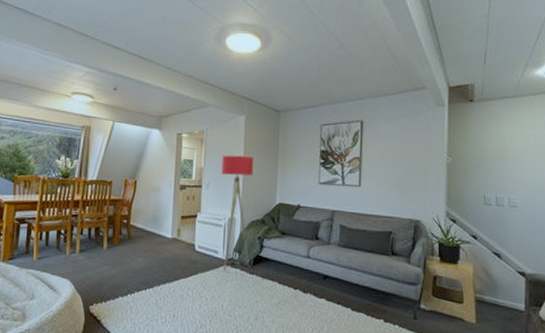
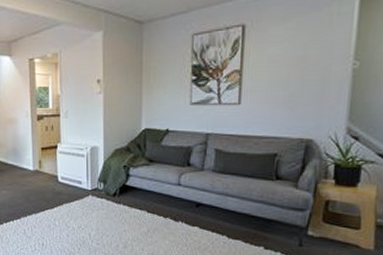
floor lamp: present [221,155,254,272] -> none [80,78,116,202]

